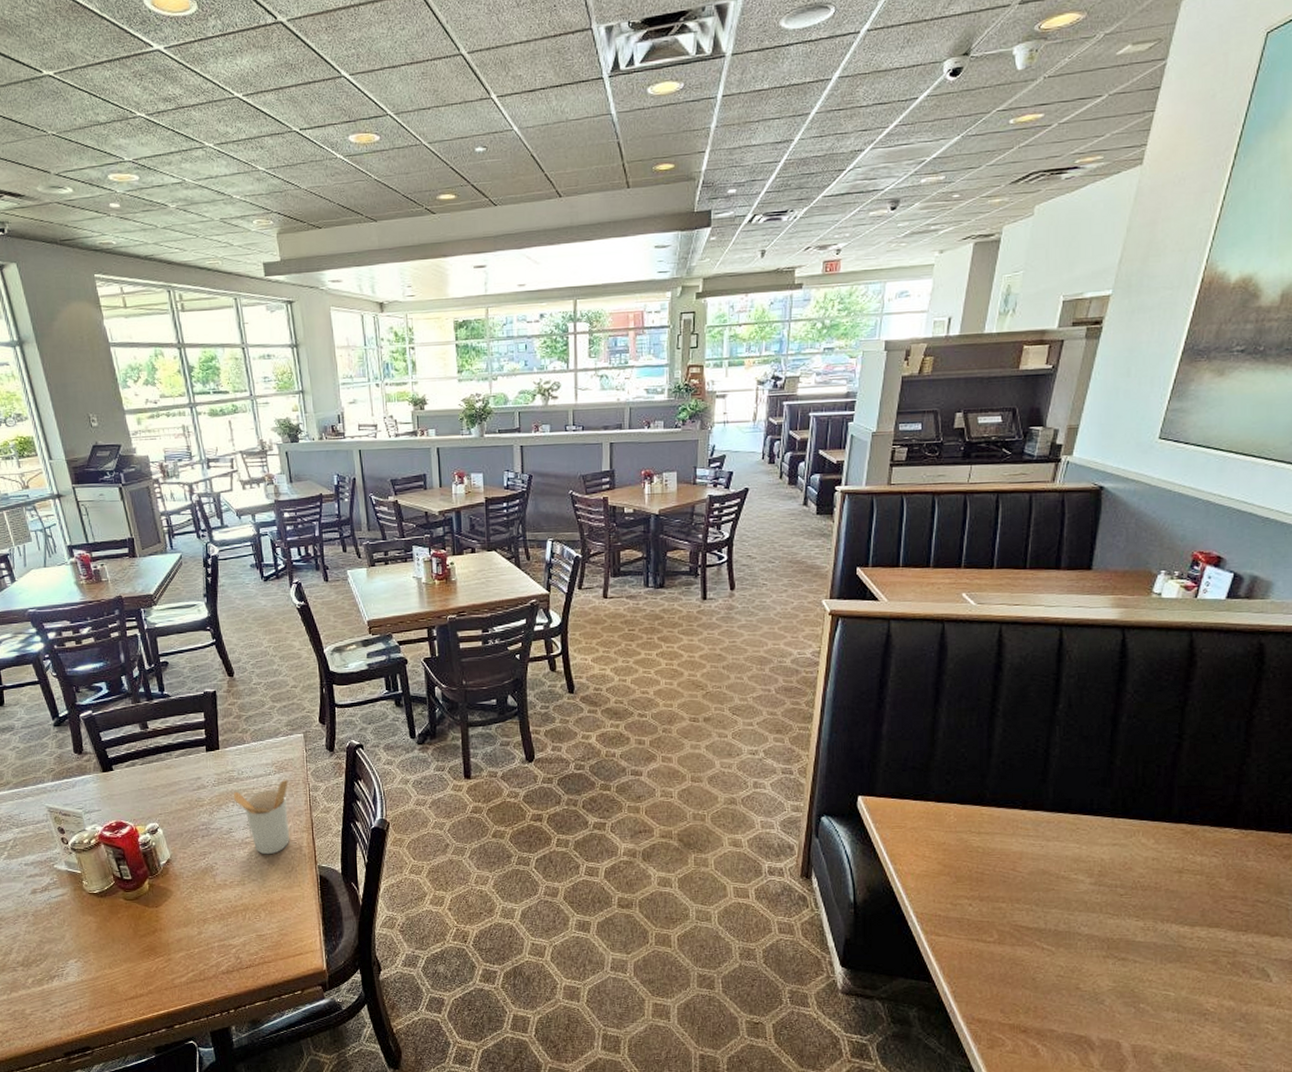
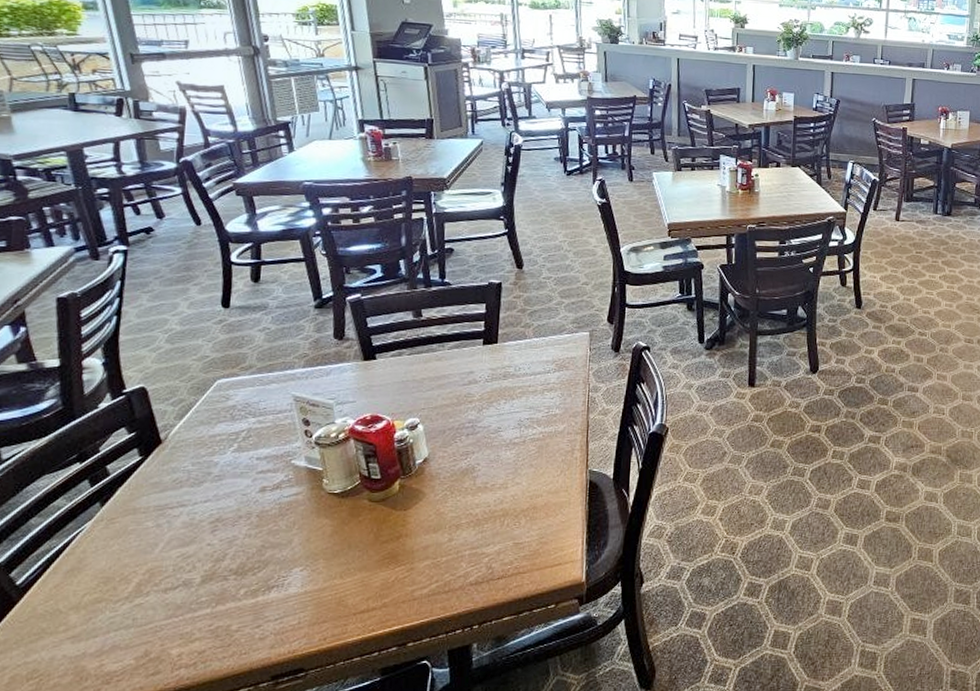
utensil holder: present [233,779,289,855] -> none [506,378,568,457]

